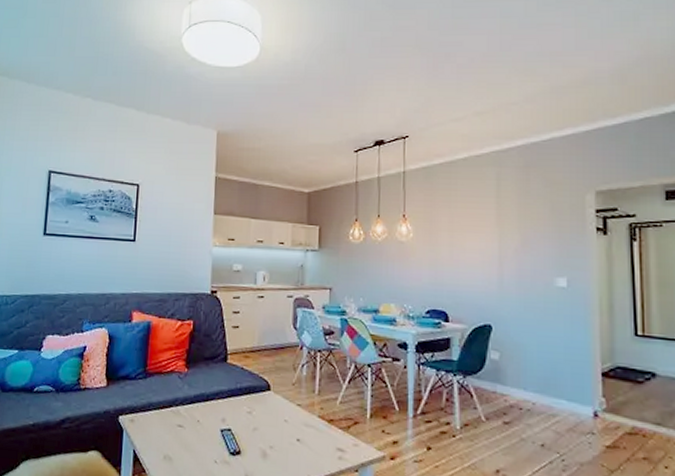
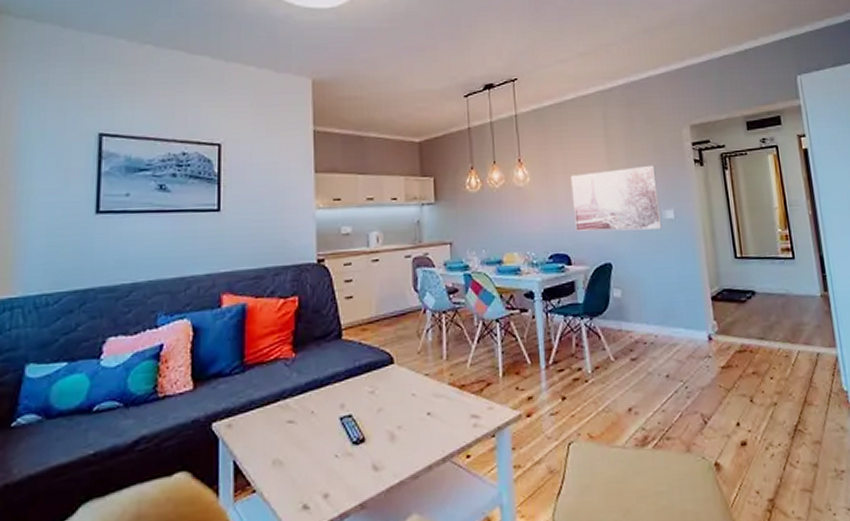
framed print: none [455,230,552,296] -> present [570,165,662,231]

